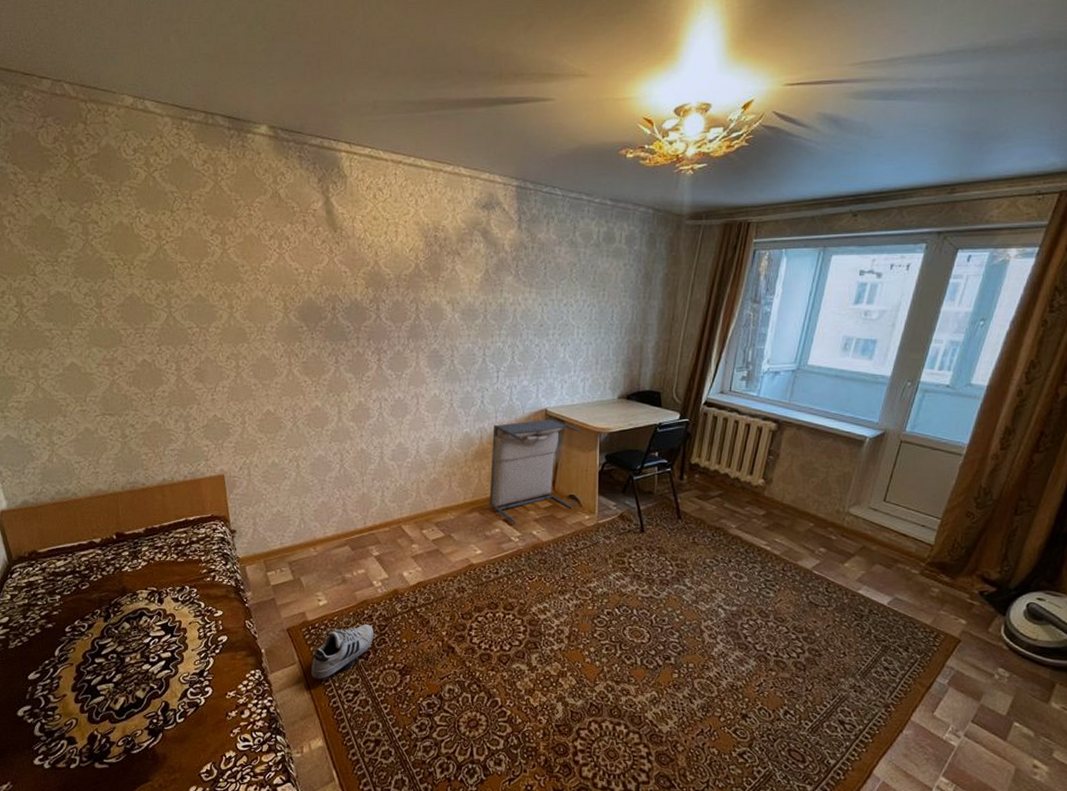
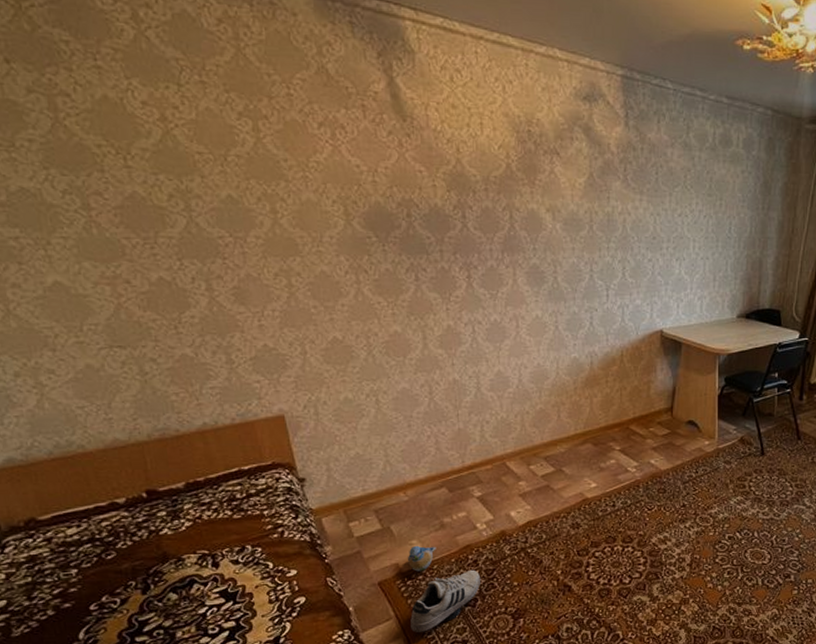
plush toy: none [313,597,338,622] -> present [408,545,437,572]
laundry hamper: present [489,418,581,524] -> none [602,340,699,454]

